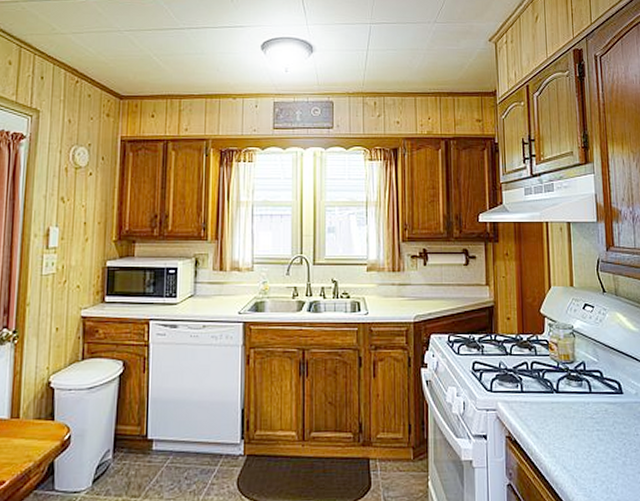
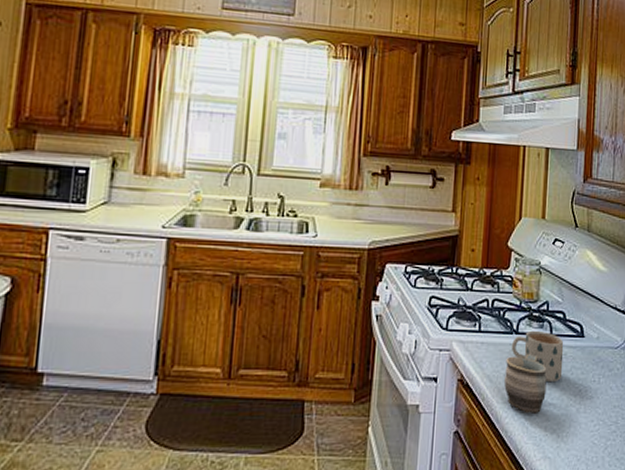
mug: none [549,410,591,467] -> present [504,353,547,414]
mug: none [553,389,605,437] -> present [511,330,564,383]

